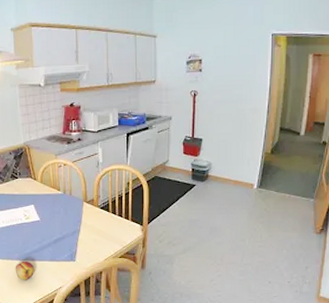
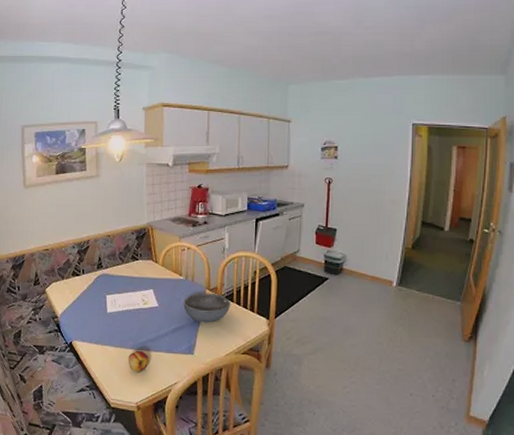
bowl: none [63,205,106,233] -> present [183,293,230,323]

